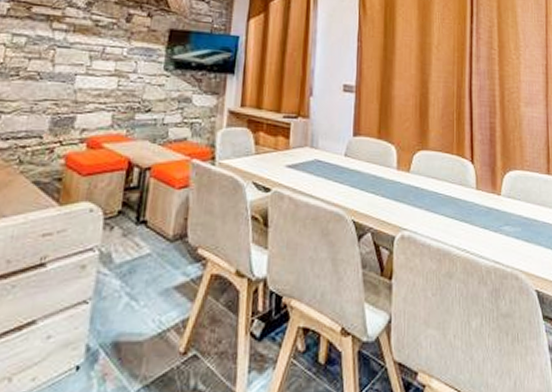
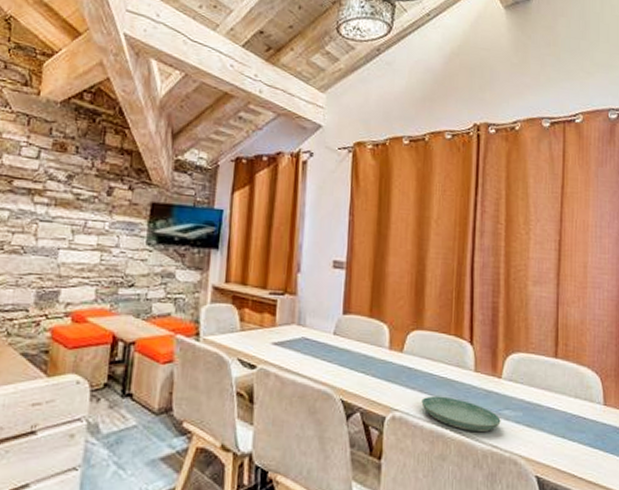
saucer: none [428,214,502,249] -> present [421,396,501,433]

